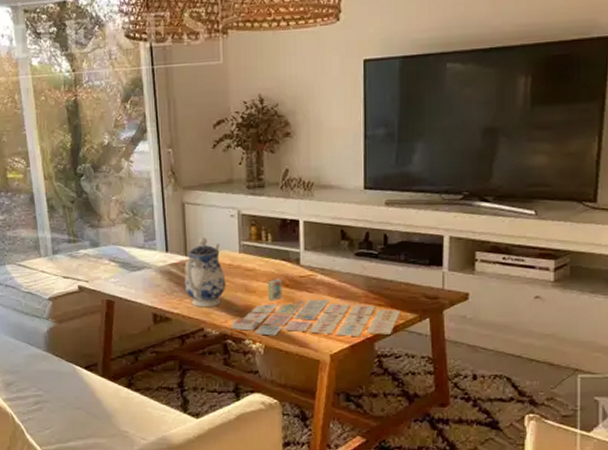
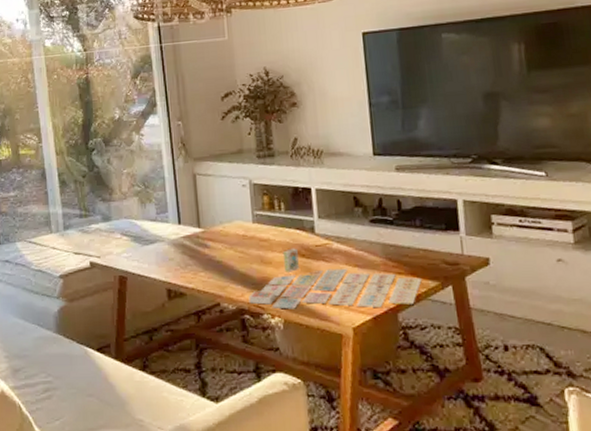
teapot: present [184,237,226,307] -> none [198,208,241,280]

